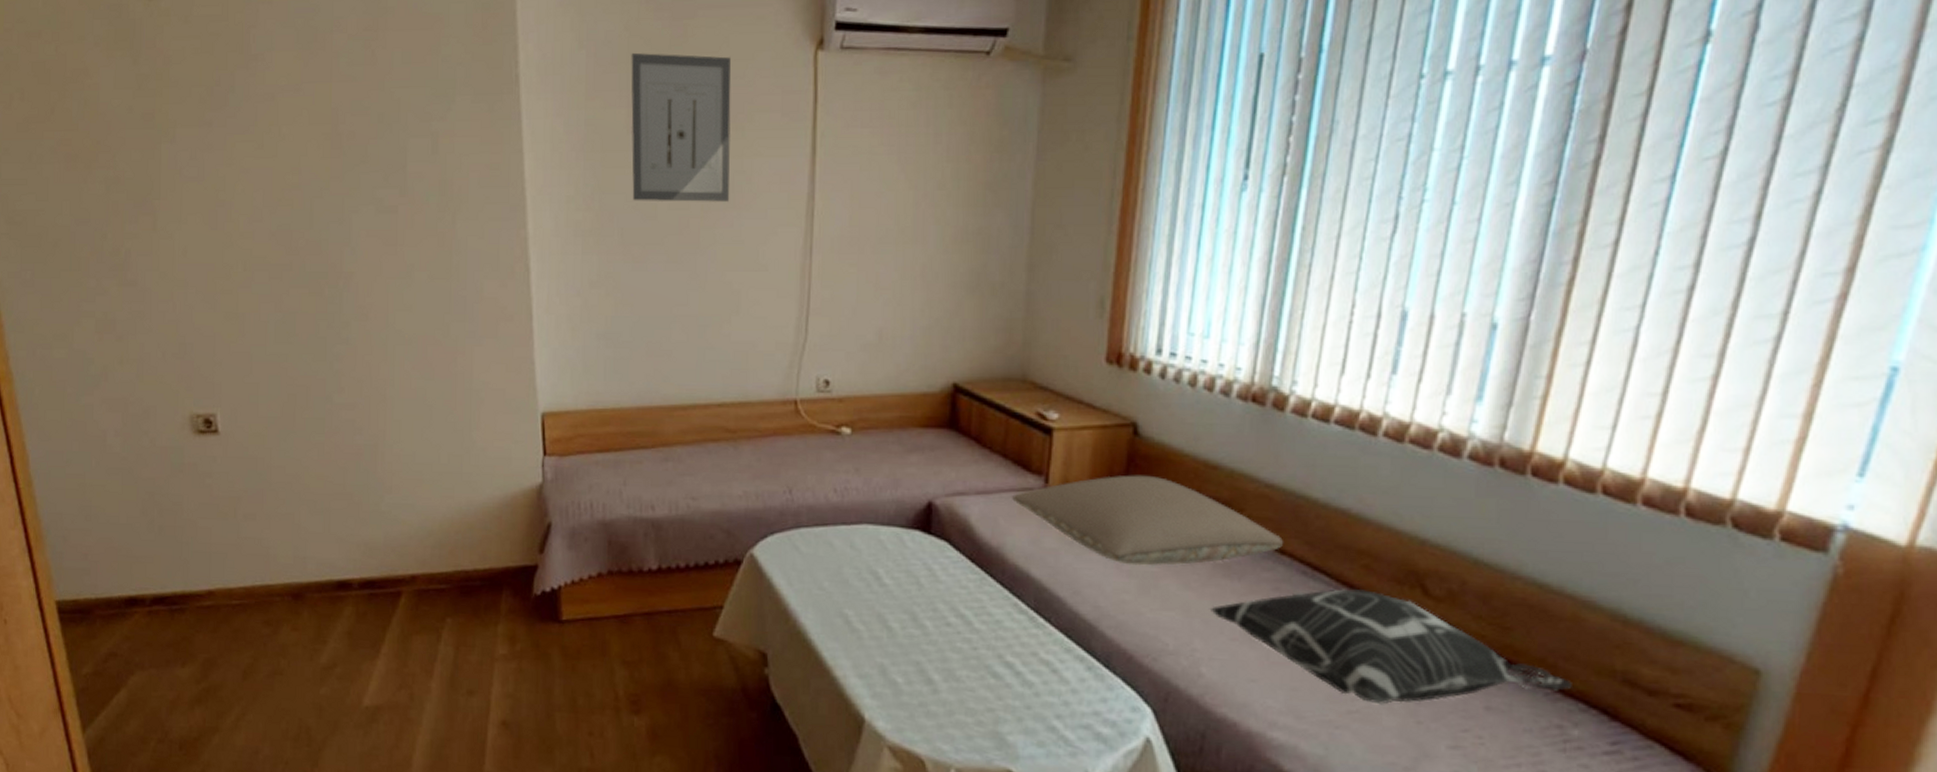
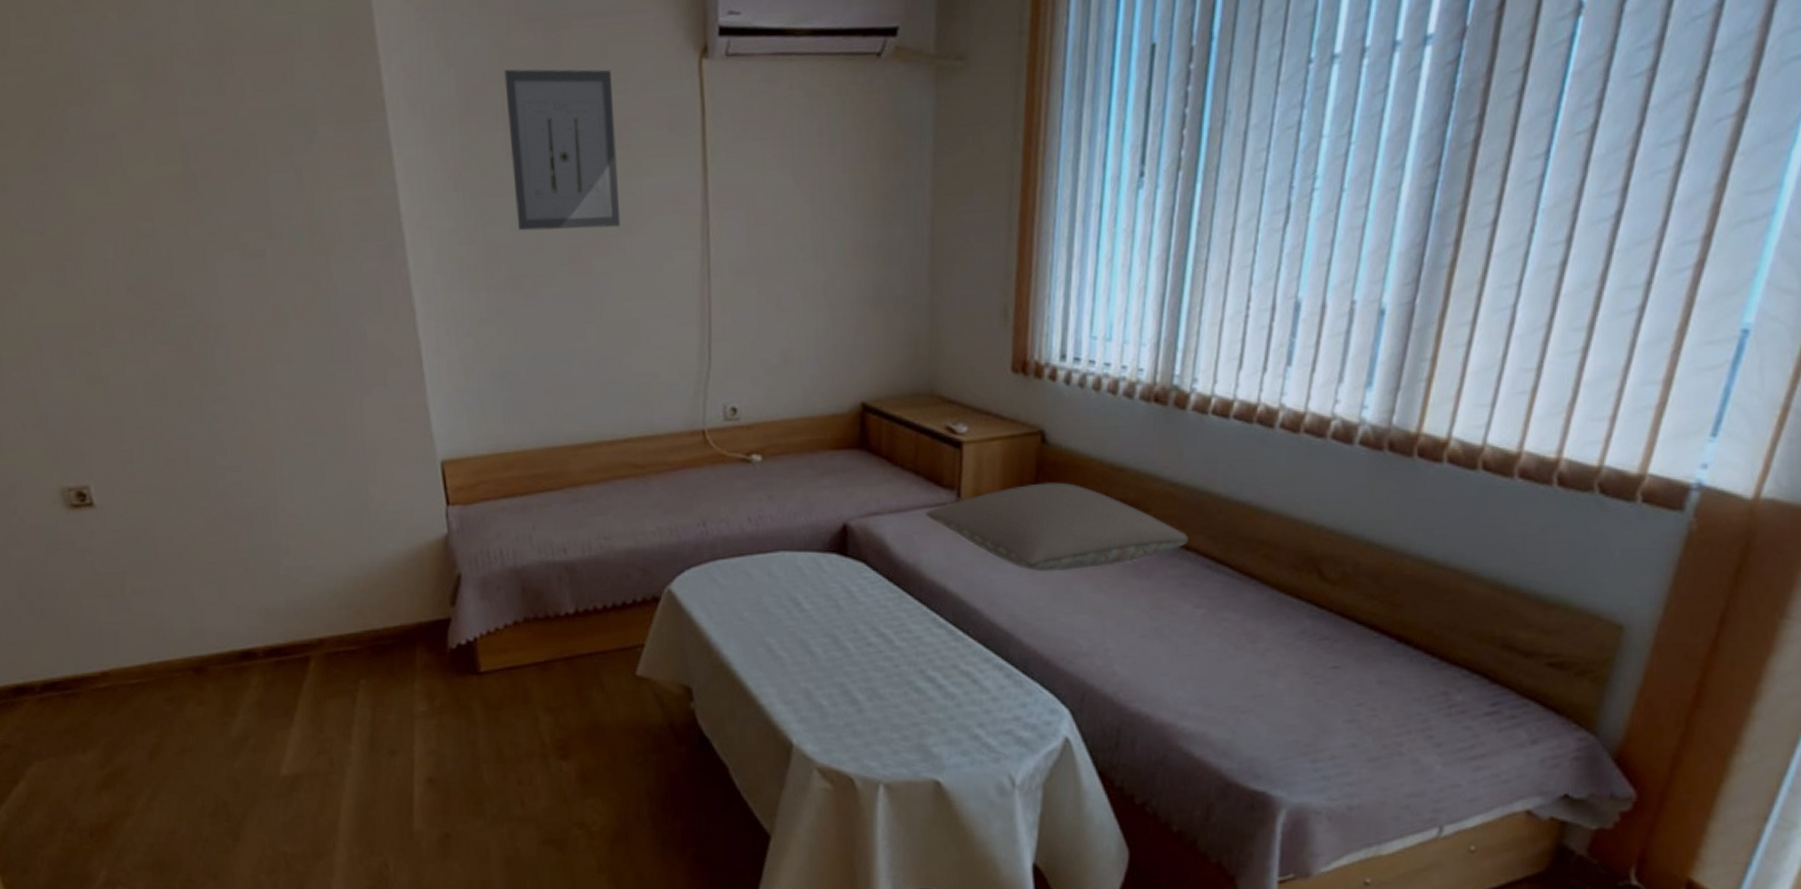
decorative pillow: present [1209,589,1572,705] -> none [1120,579,1456,687]

